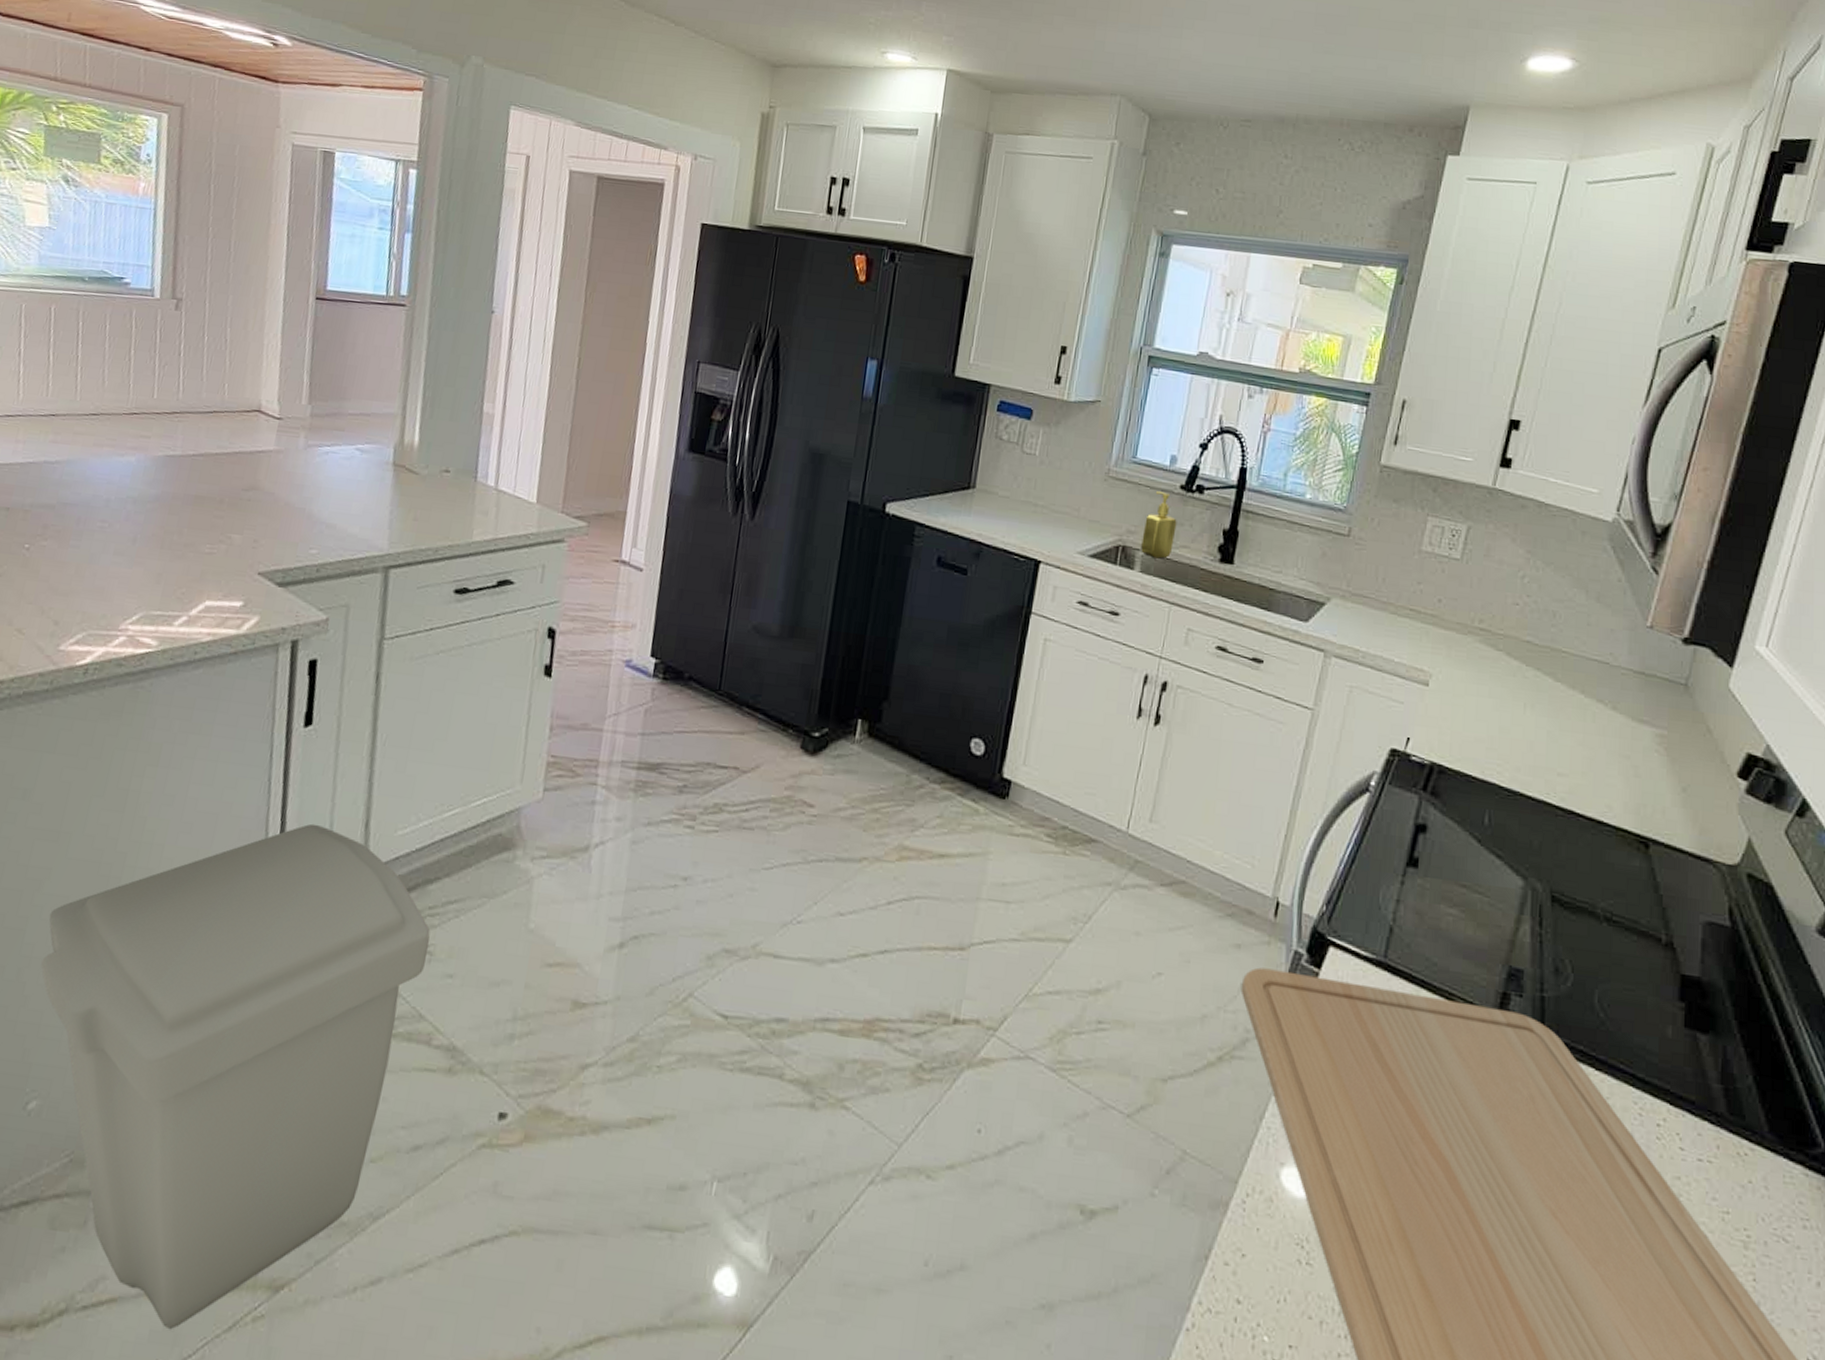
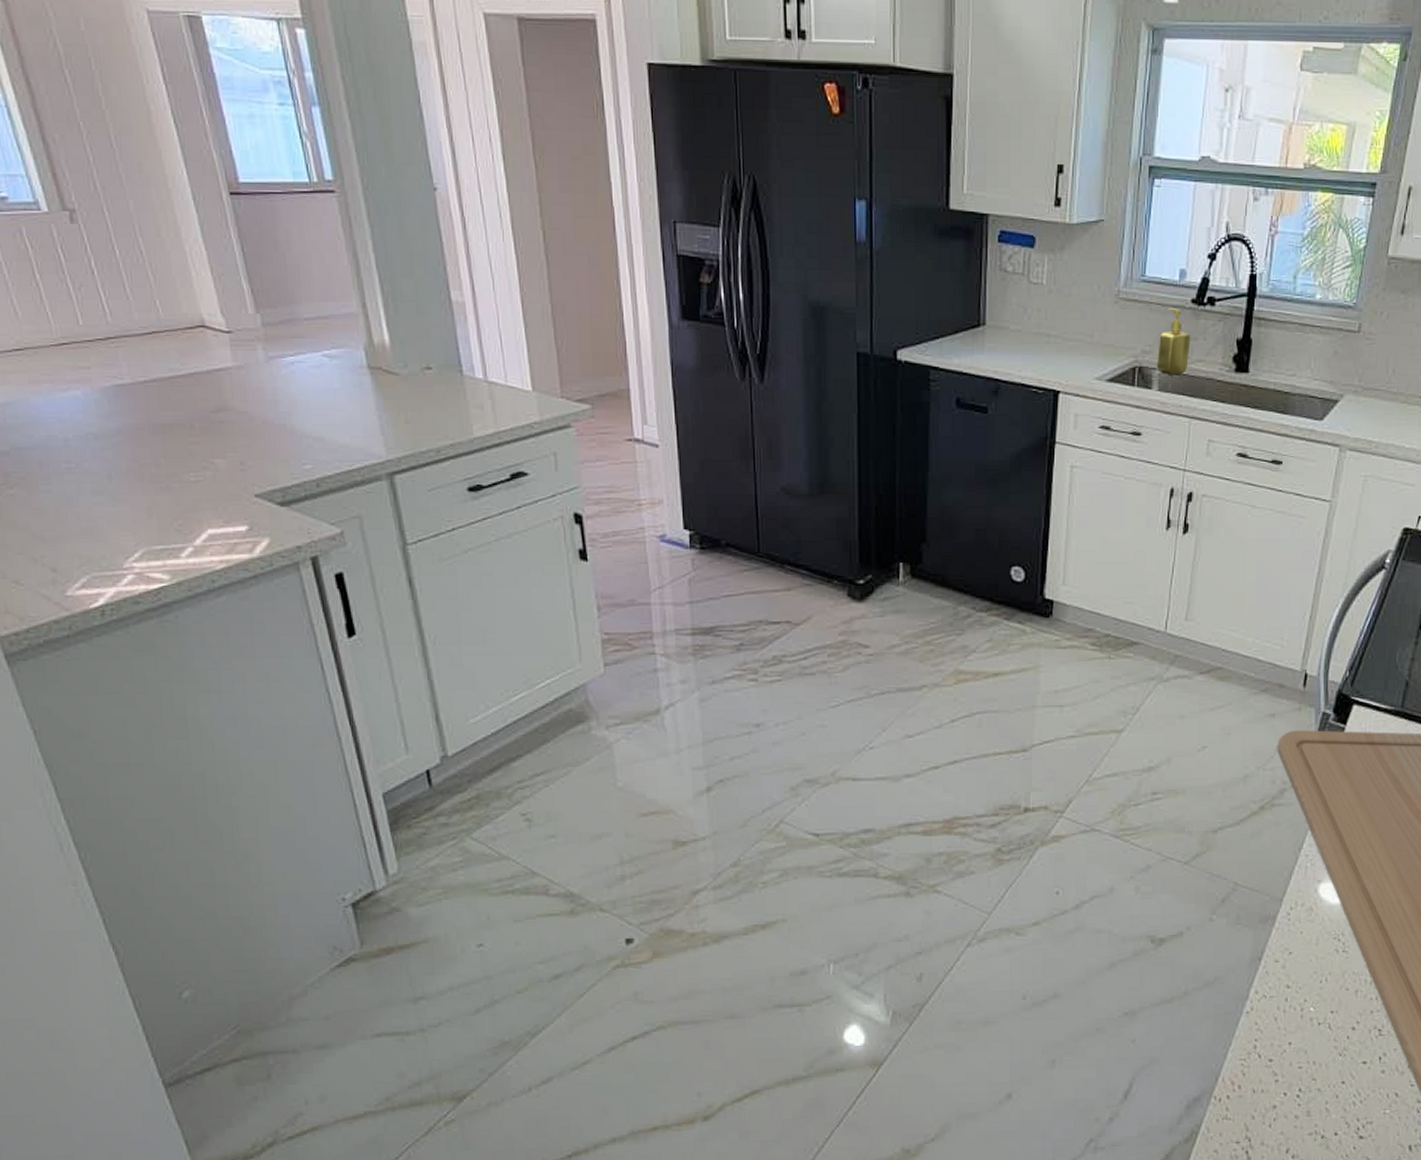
trash can: present [40,823,430,1329] -> none [145,724,527,1141]

